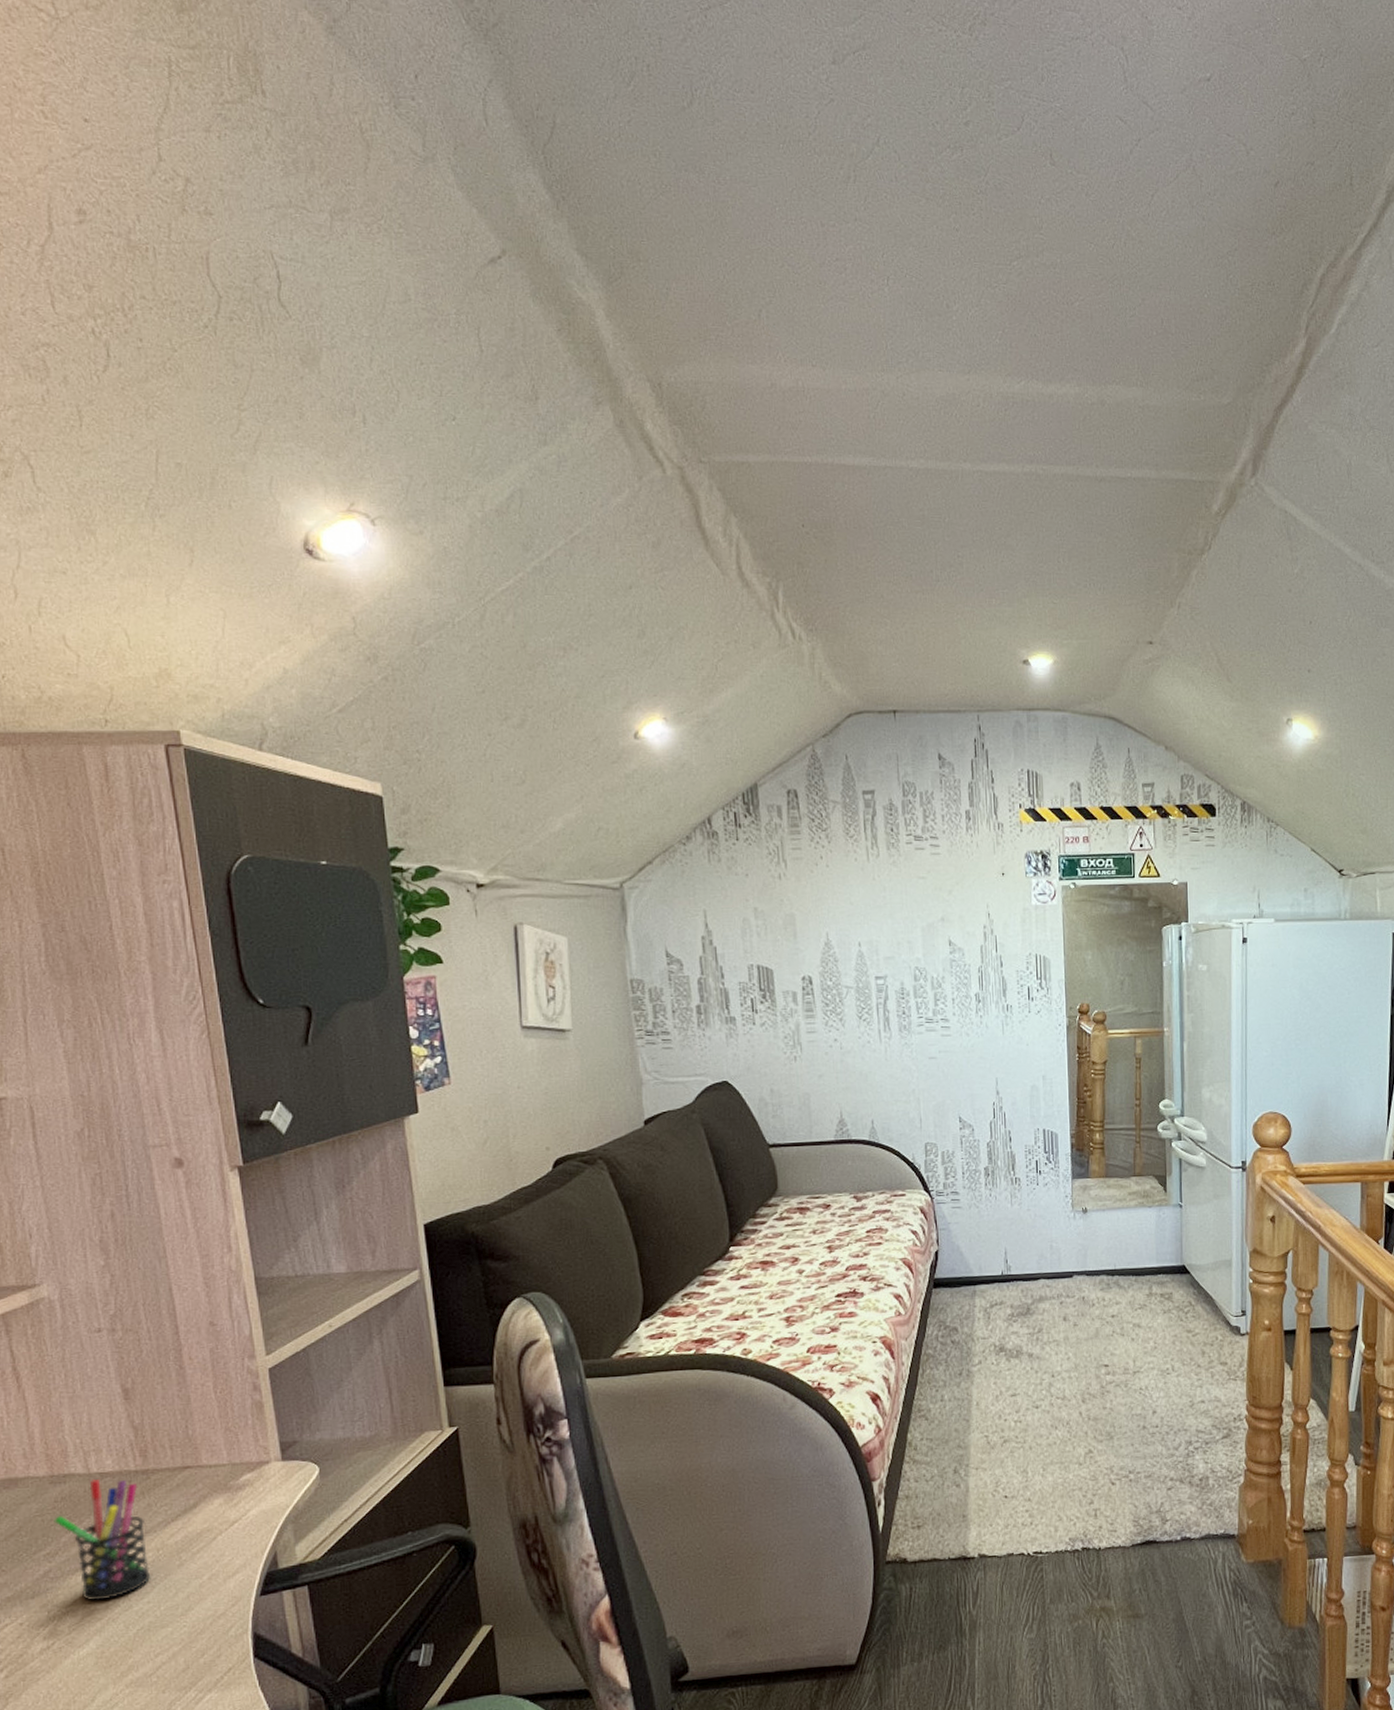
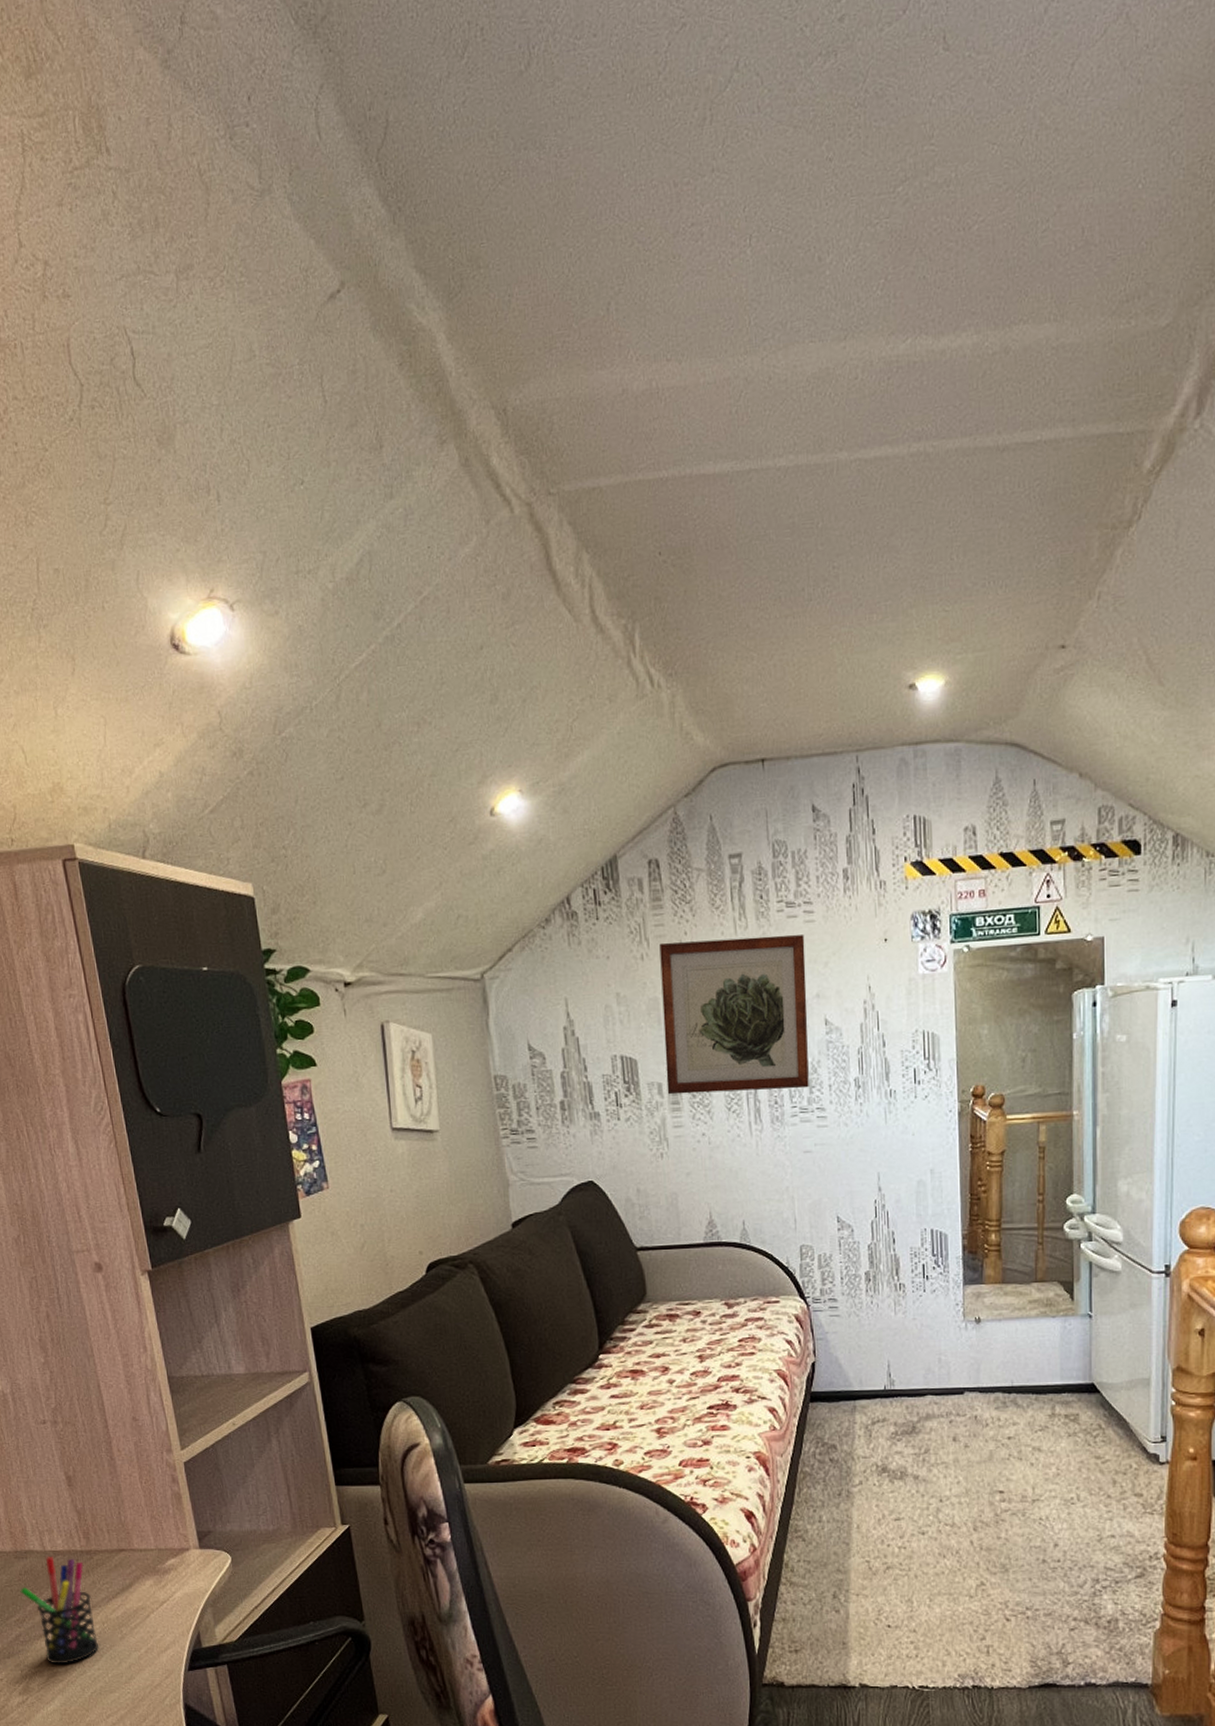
wall art: none [796,864,934,1003] -> present [659,935,809,1095]

